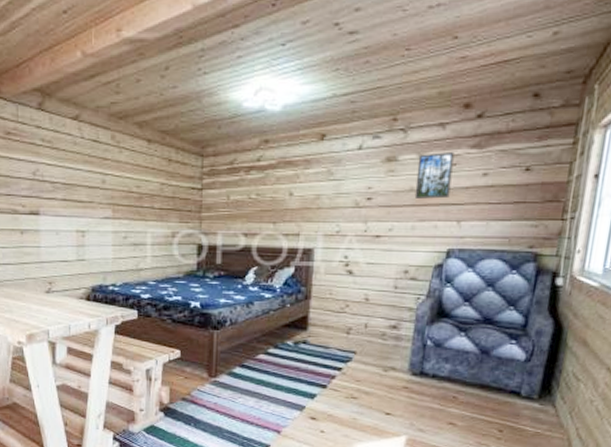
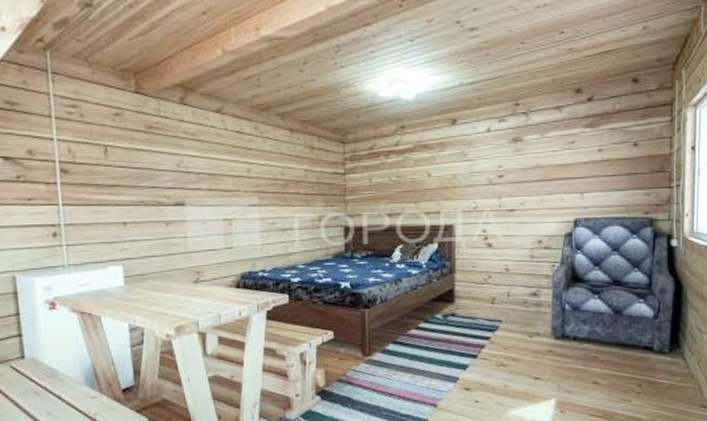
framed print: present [414,151,454,199] -> none [541,131,572,174]

